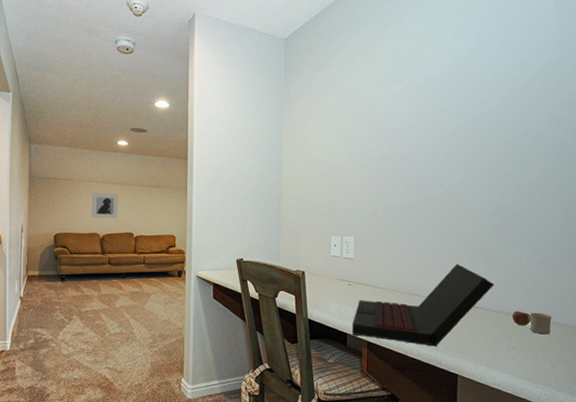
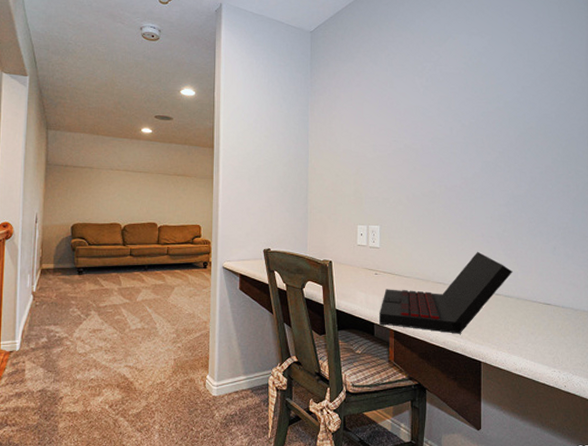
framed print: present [91,193,118,219] -> none [112,181,141,209]
mug: present [512,311,552,335] -> none [529,297,566,320]

